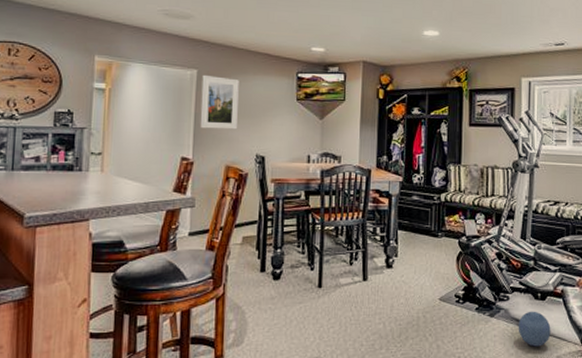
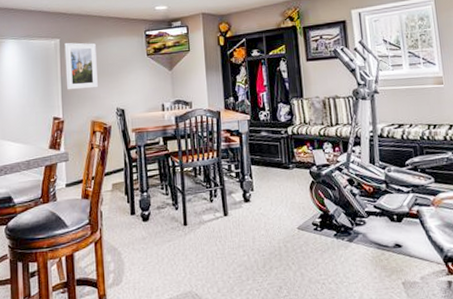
ball: present [518,311,551,347] -> none [377,233,412,269]

